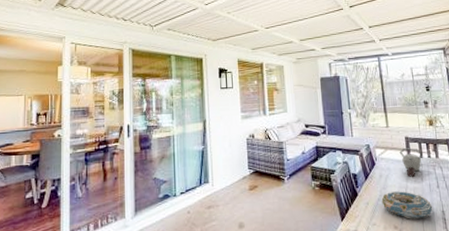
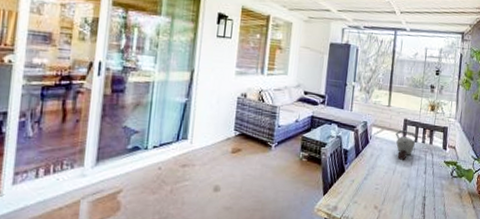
decorative bowl: present [381,190,433,219] -> none [367,171,416,202]

